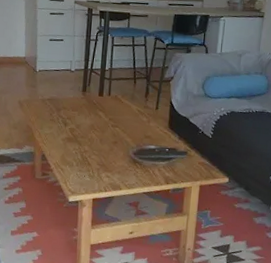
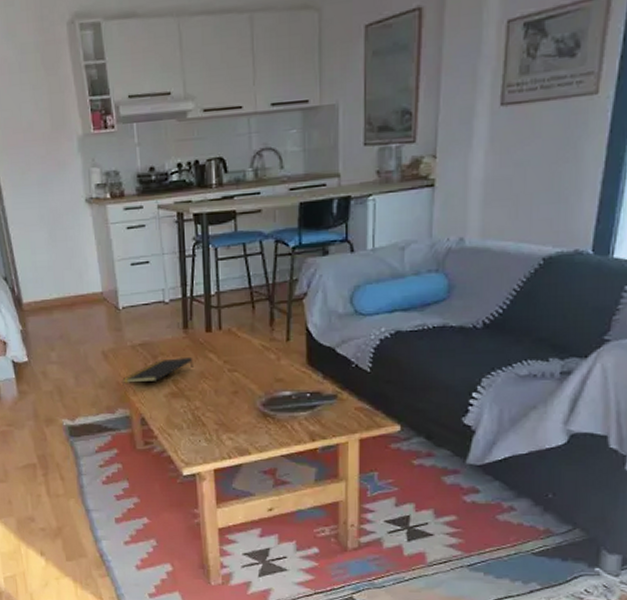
notepad: none [31,112,87,128] -> present [122,358,194,383]

